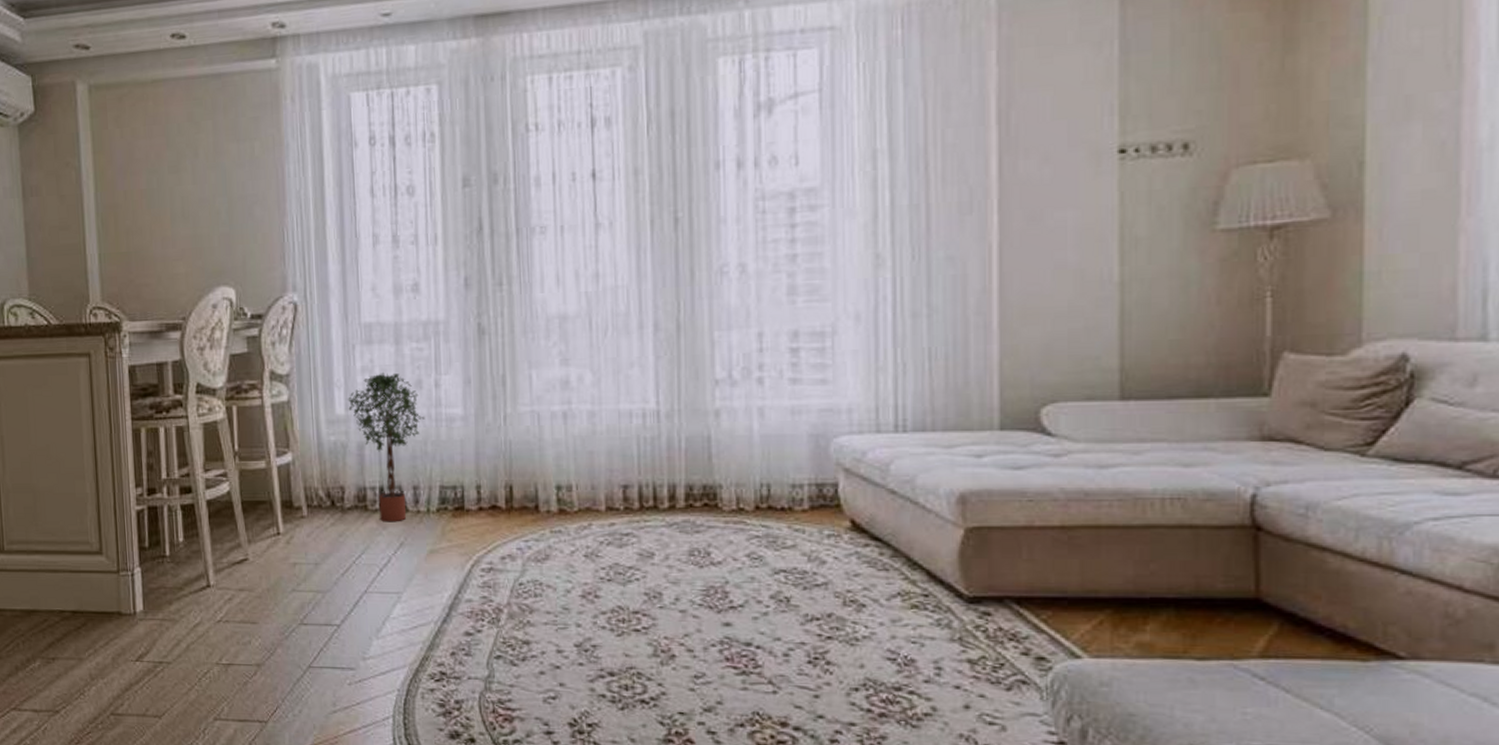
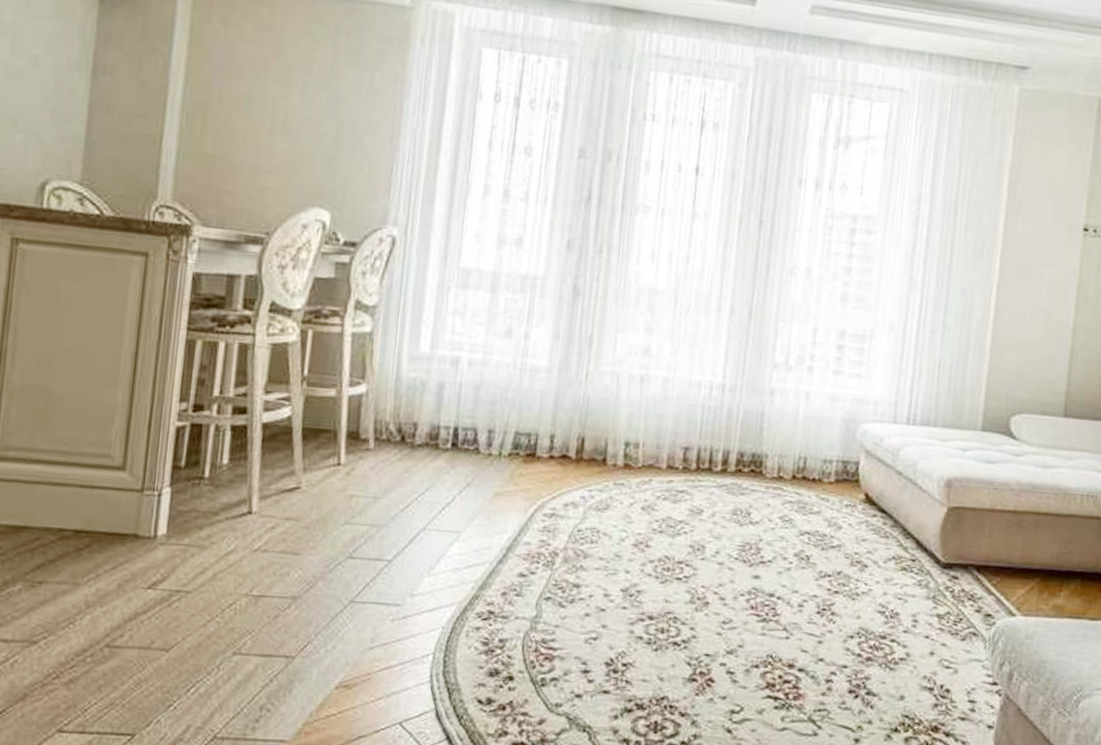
potted tree: present [348,371,425,522] -> none [434,316,510,463]

